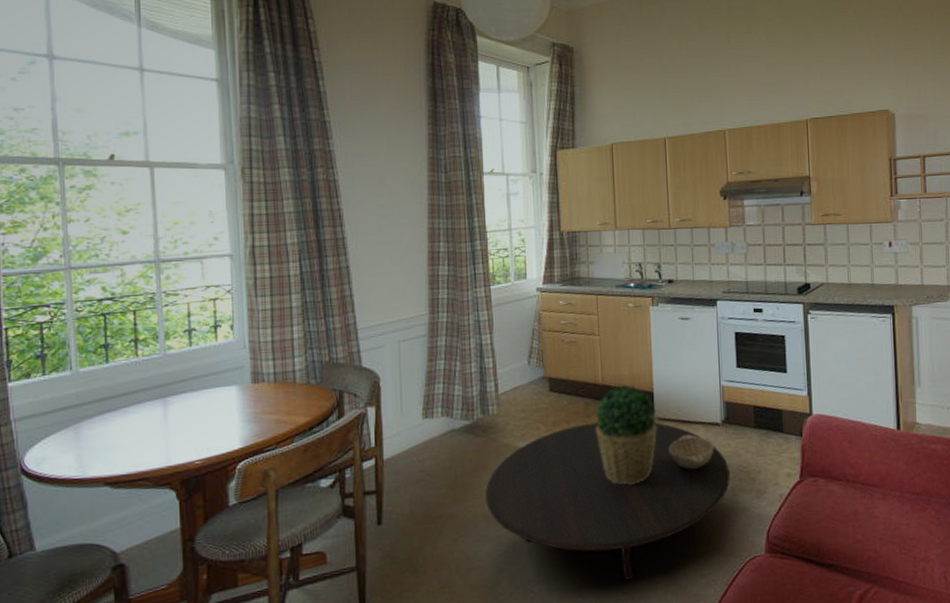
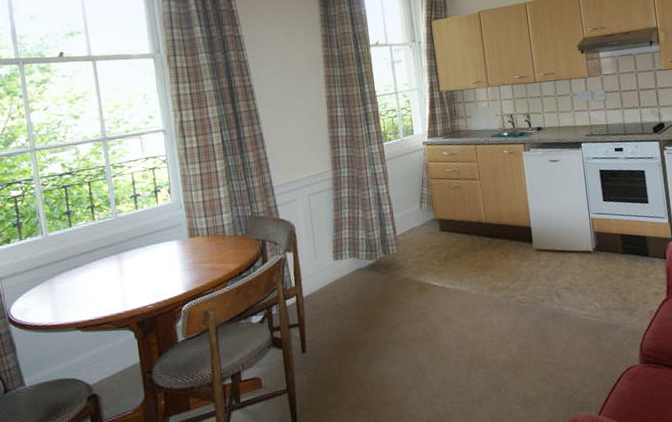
table: present [485,422,730,580] -> none [391,253,604,392]
potted plant: present [595,385,657,485] -> none [481,222,537,309]
decorative bowl: present [668,435,714,469] -> none [547,262,588,293]

